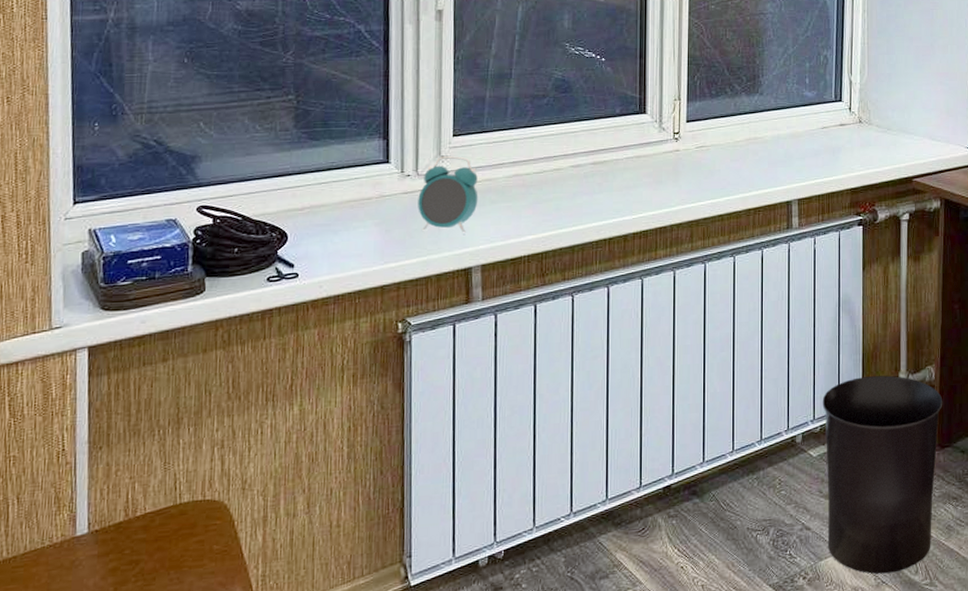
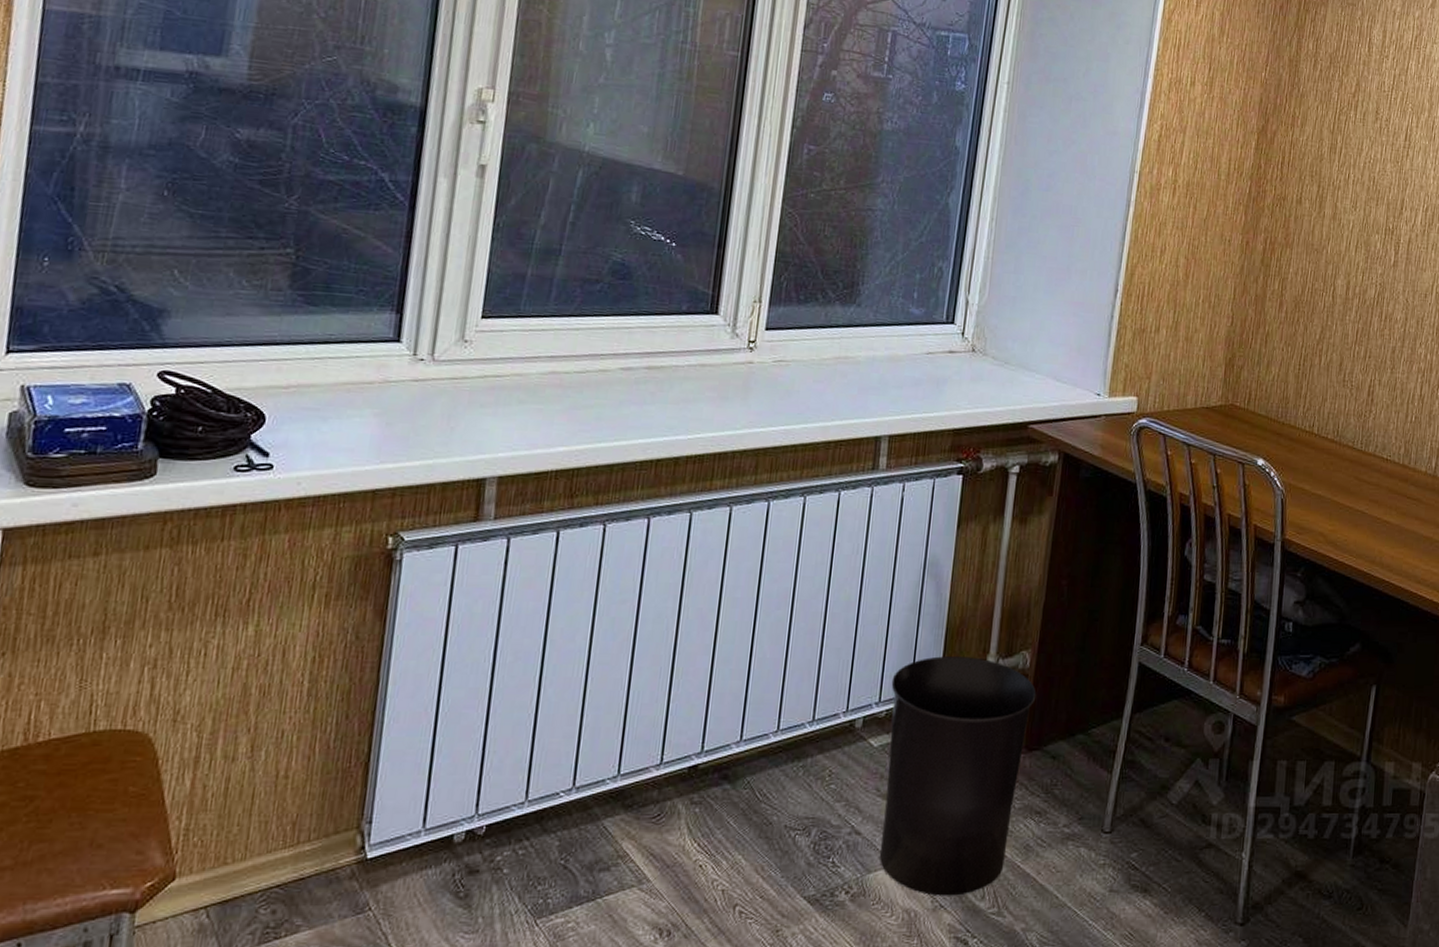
alarm clock: present [418,156,478,234] -> none [428,341,506,437]

